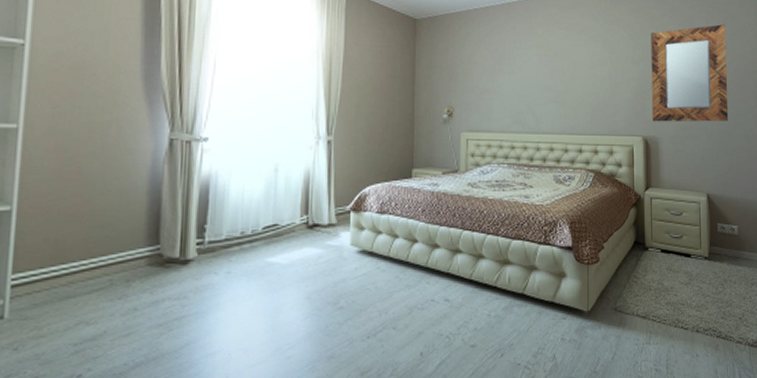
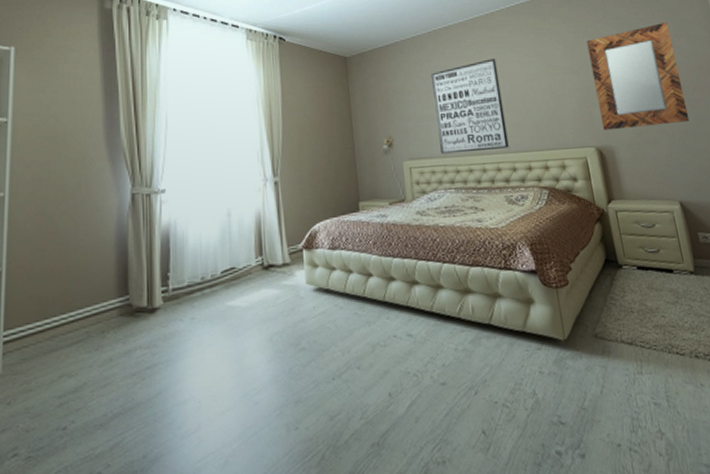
wall art: none [498,39,564,130] -> present [430,58,509,154]

